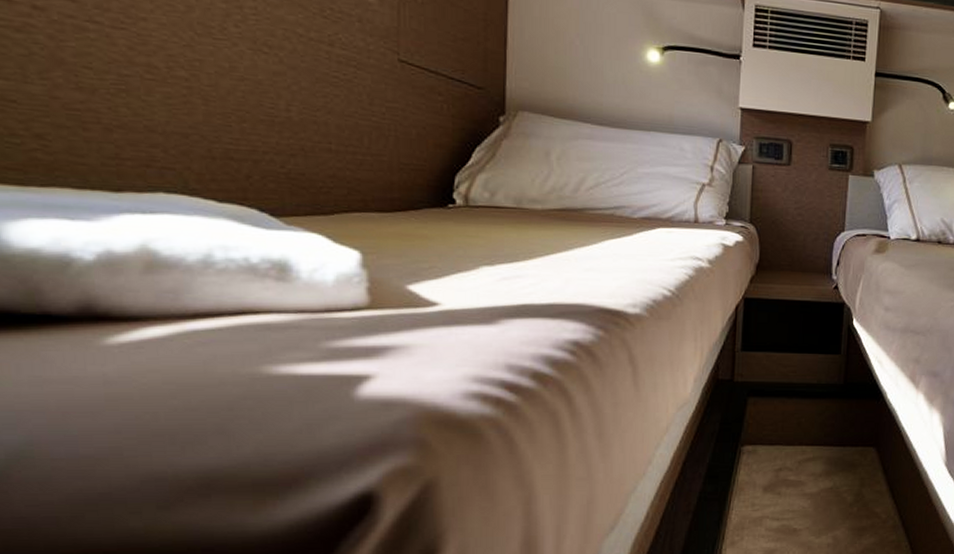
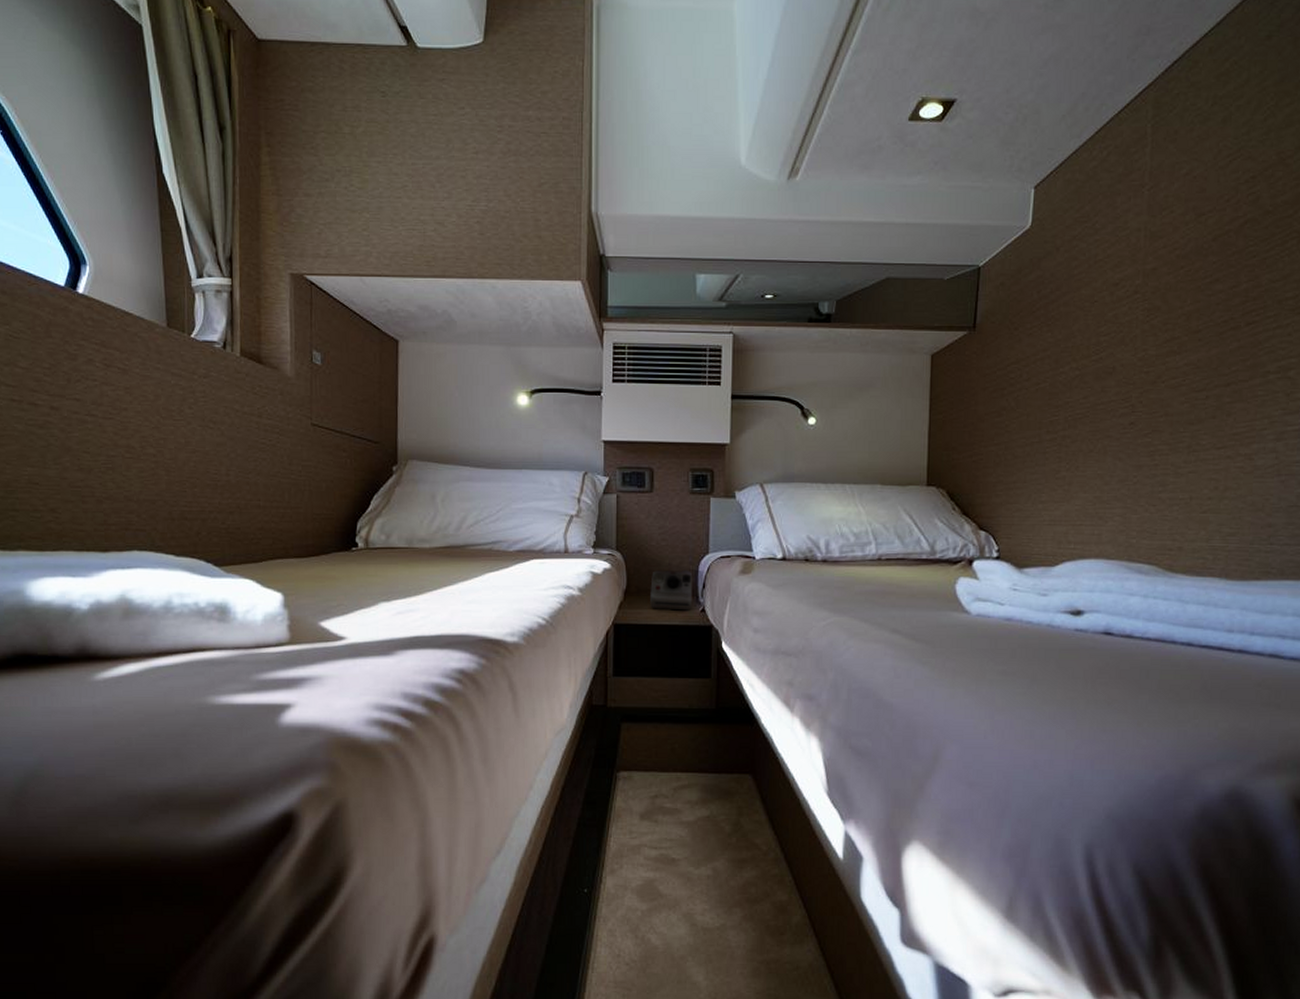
camera: none [783,245,828,287] -> present [650,569,693,611]

